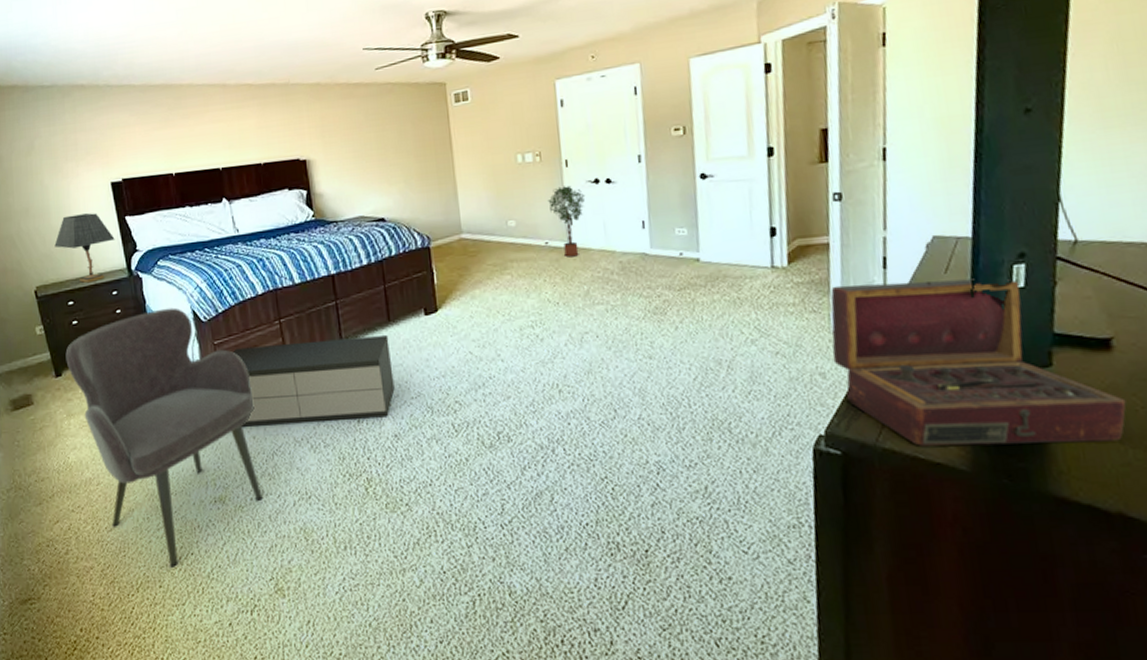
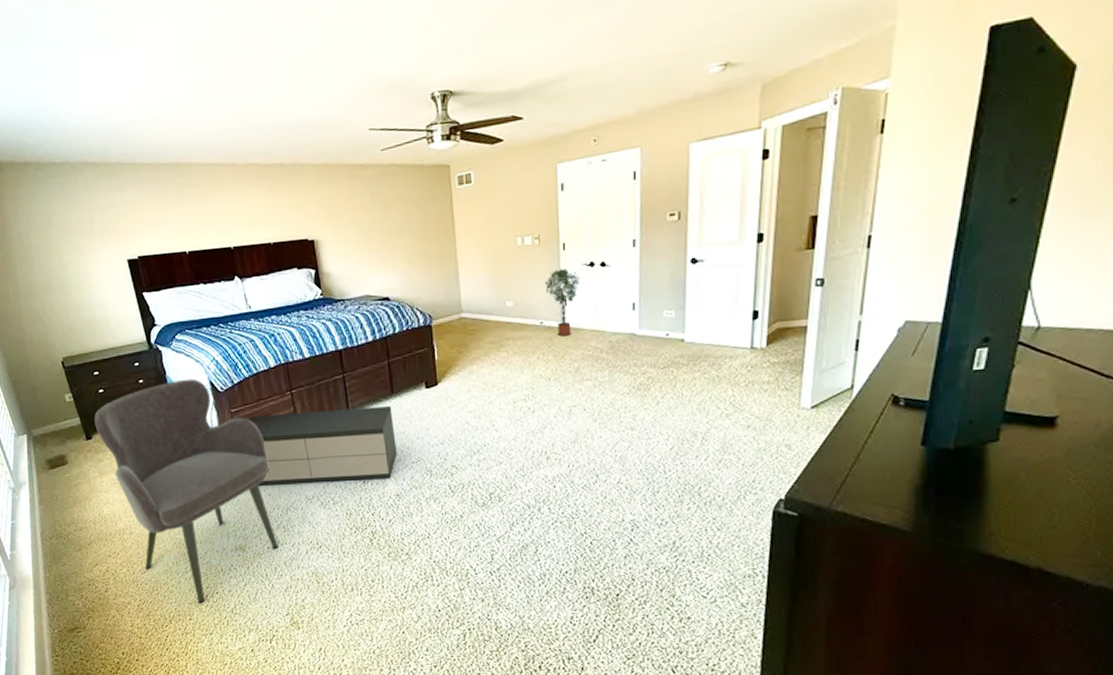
table lamp: present [54,213,115,284] -> none [77,289,134,355]
wooden box: present [830,279,1127,446] -> none [799,361,1061,510]

